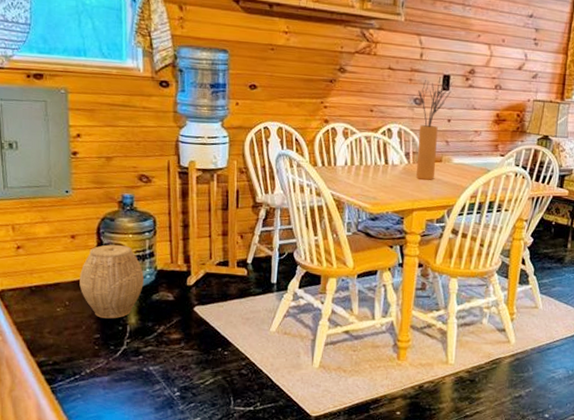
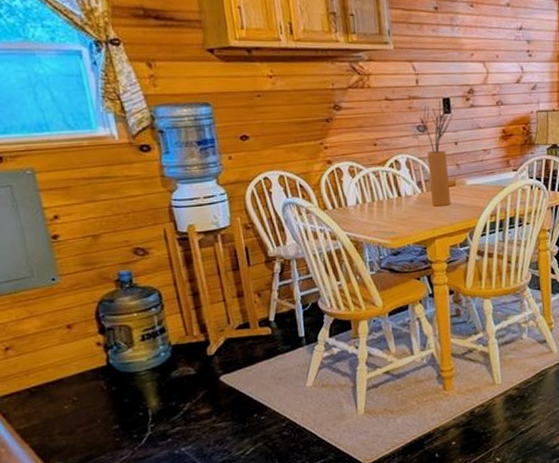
woven basket: present [79,244,144,319] -> none [84,326,159,408]

